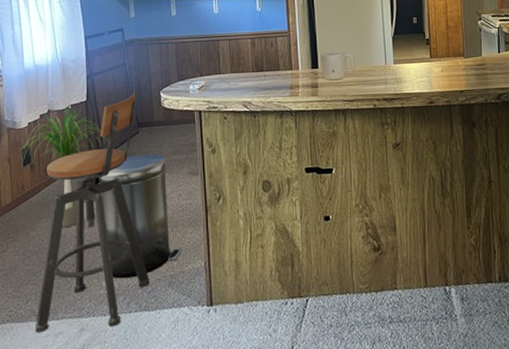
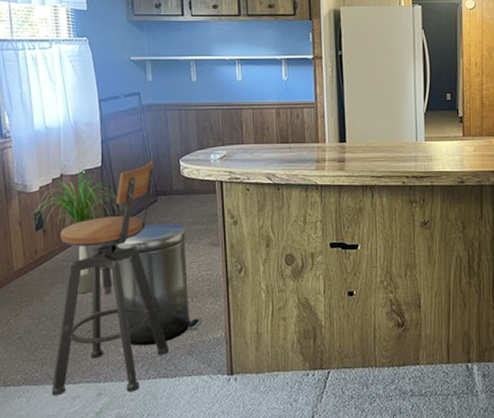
mug: present [321,51,355,81] -> none [349,126,384,156]

